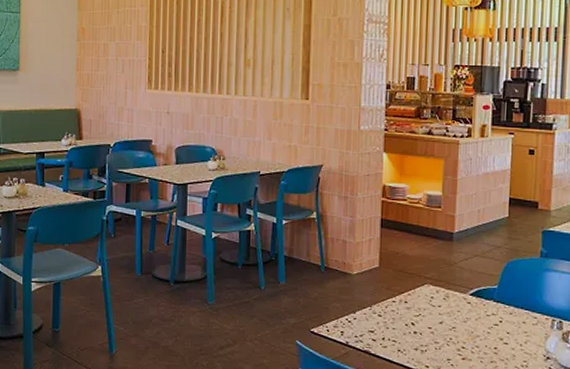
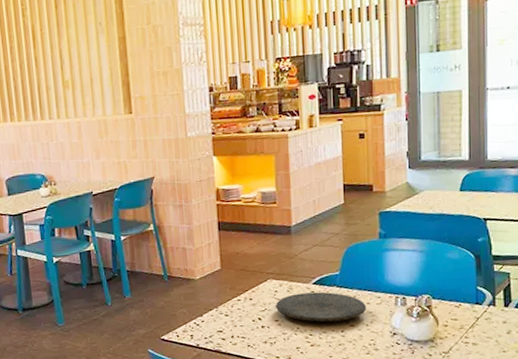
plate: none [430,302,523,337] -> present [276,292,367,322]

